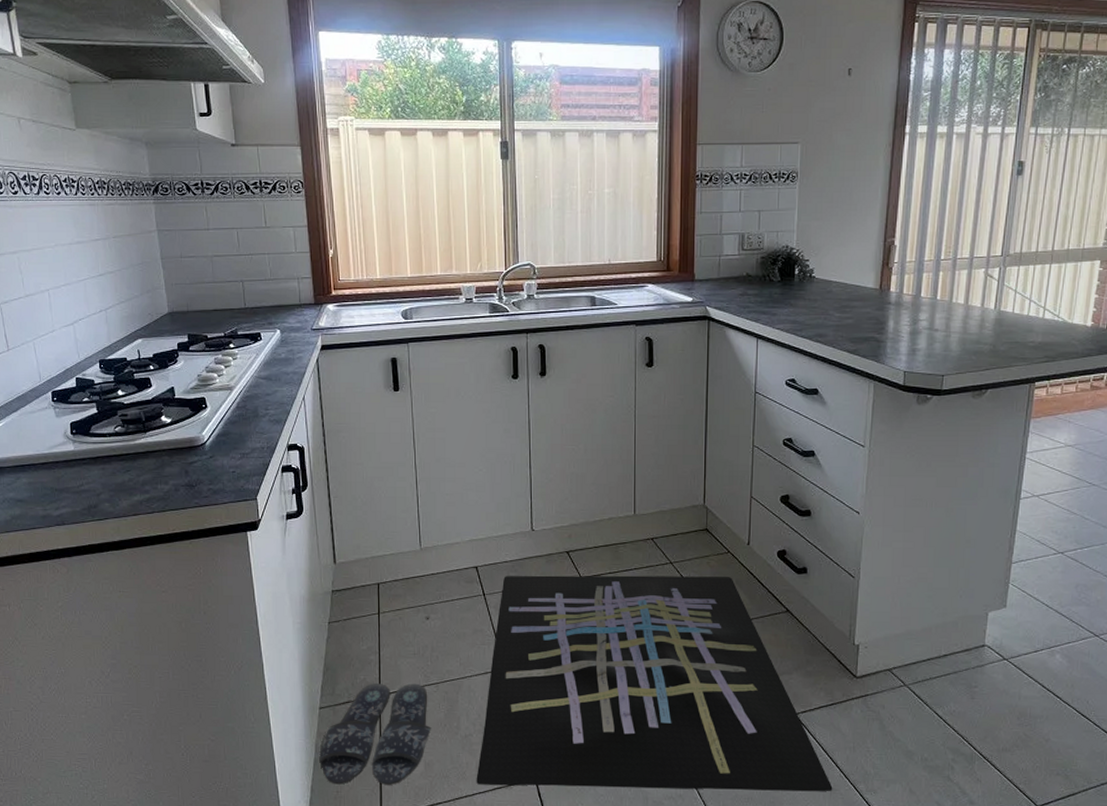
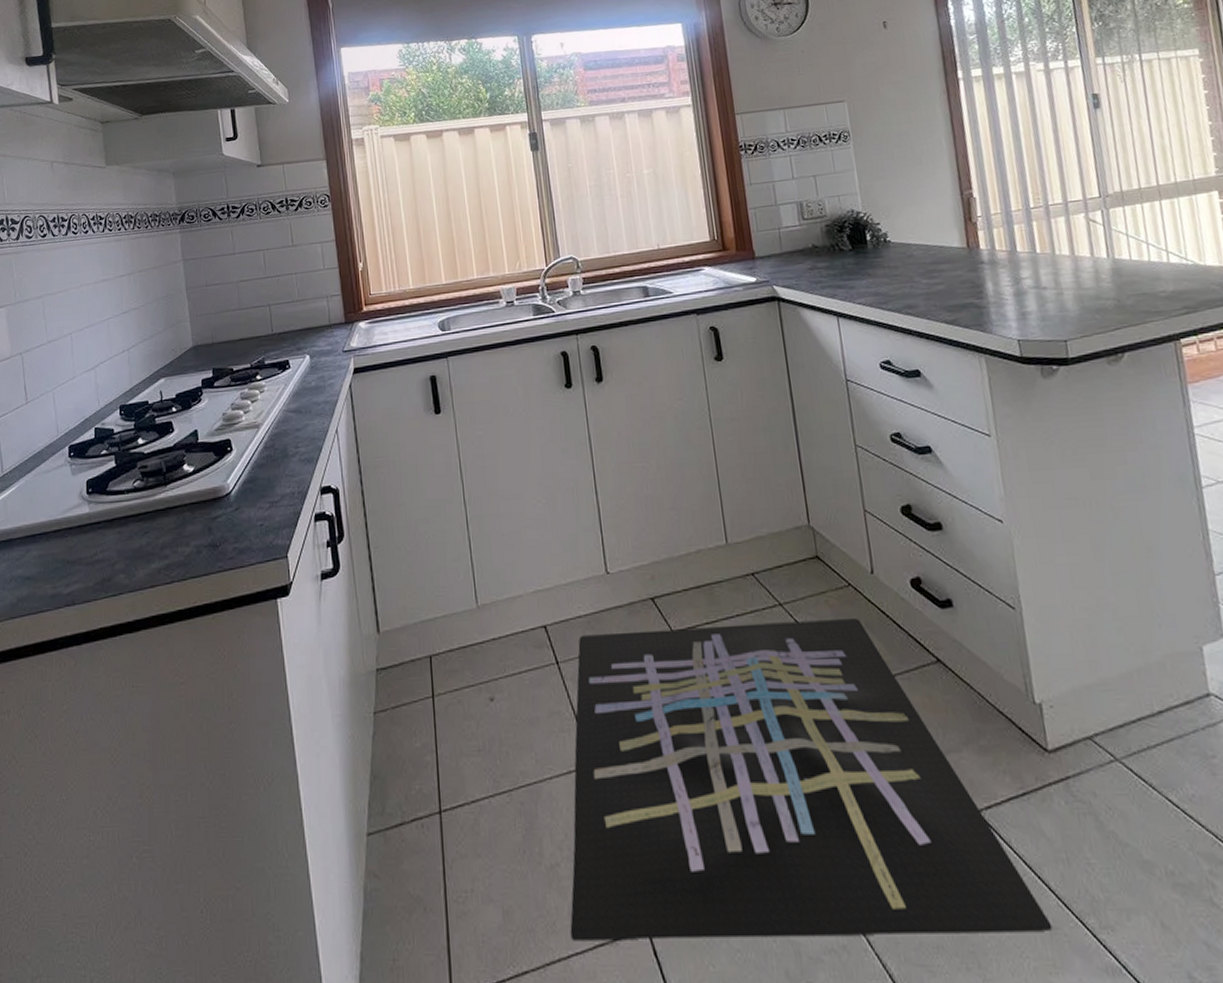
slippers: present [319,683,432,785] -> none [369,792,508,949]

